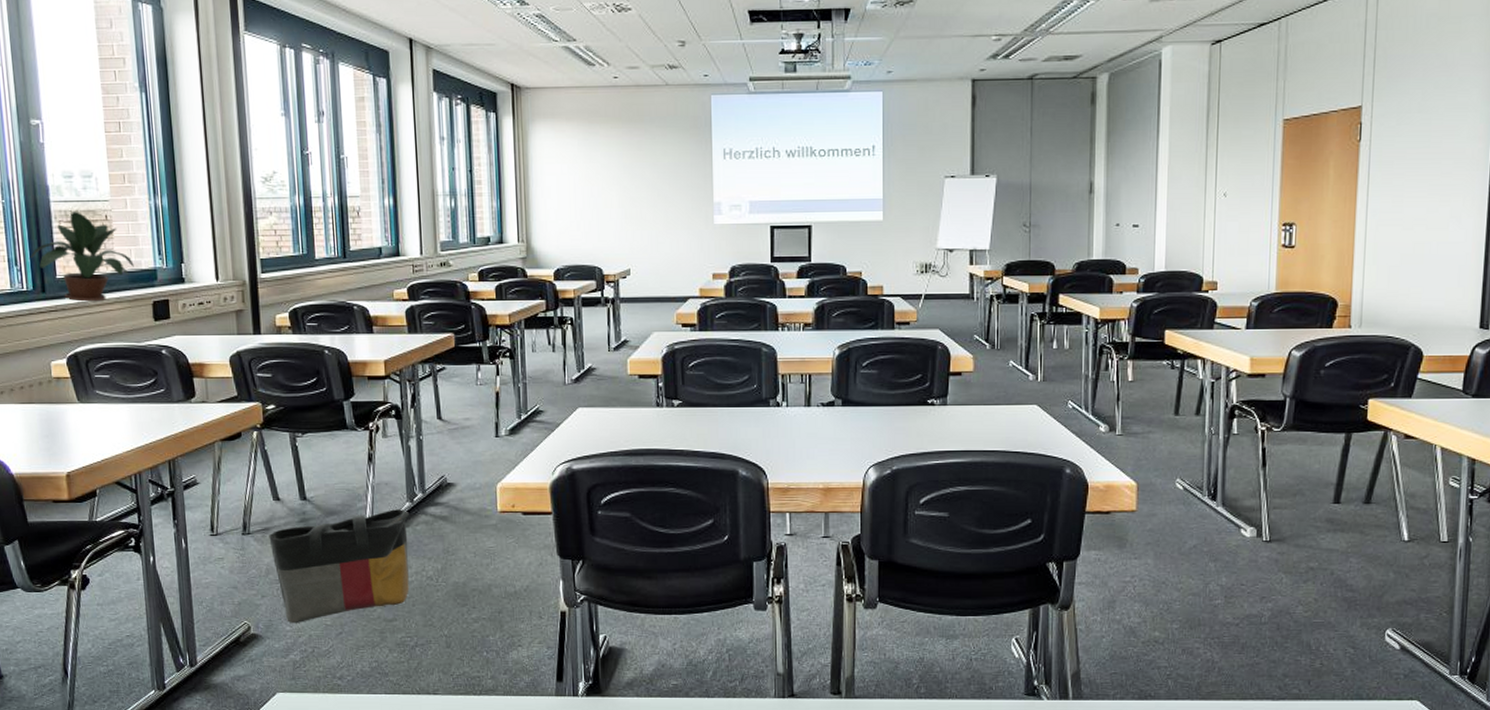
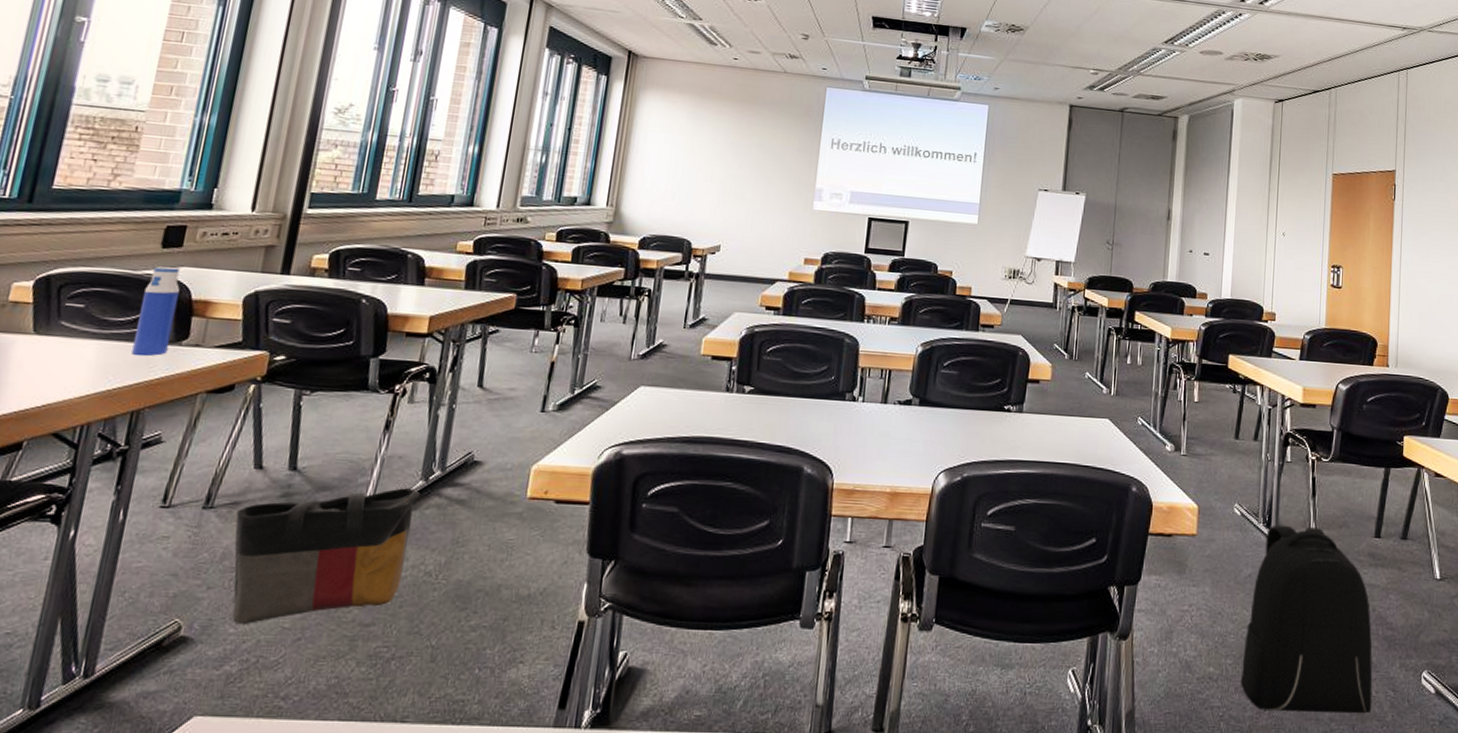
potted plant: present [28,212,134,302] -> none [23,118,155,219]
water bottle: none [151,337,182,415] -> present [131,266,180,357]
backpack: none [1187,496,1330,670] -> present [1240,525,1373,714]

